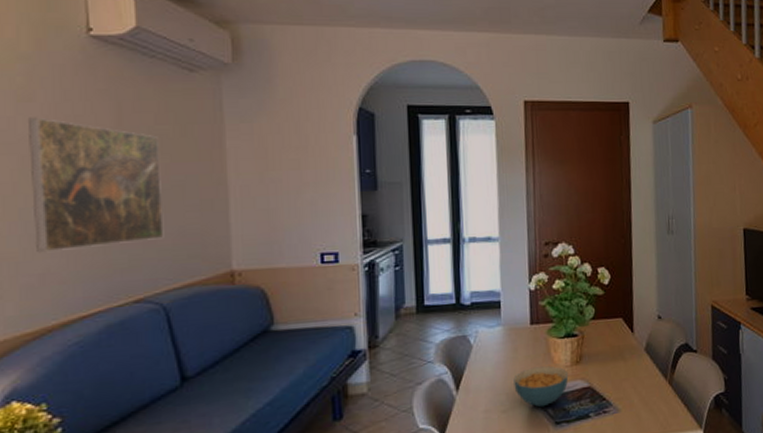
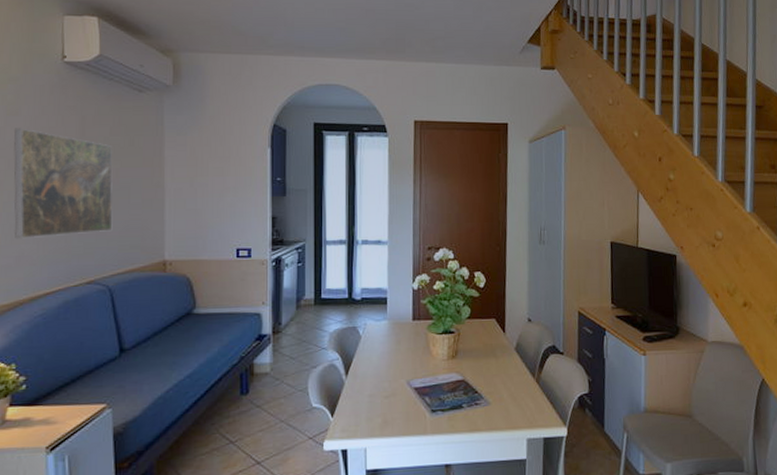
cereal bowl: present [514,366,569,408] -> none [396,358,445,396]

